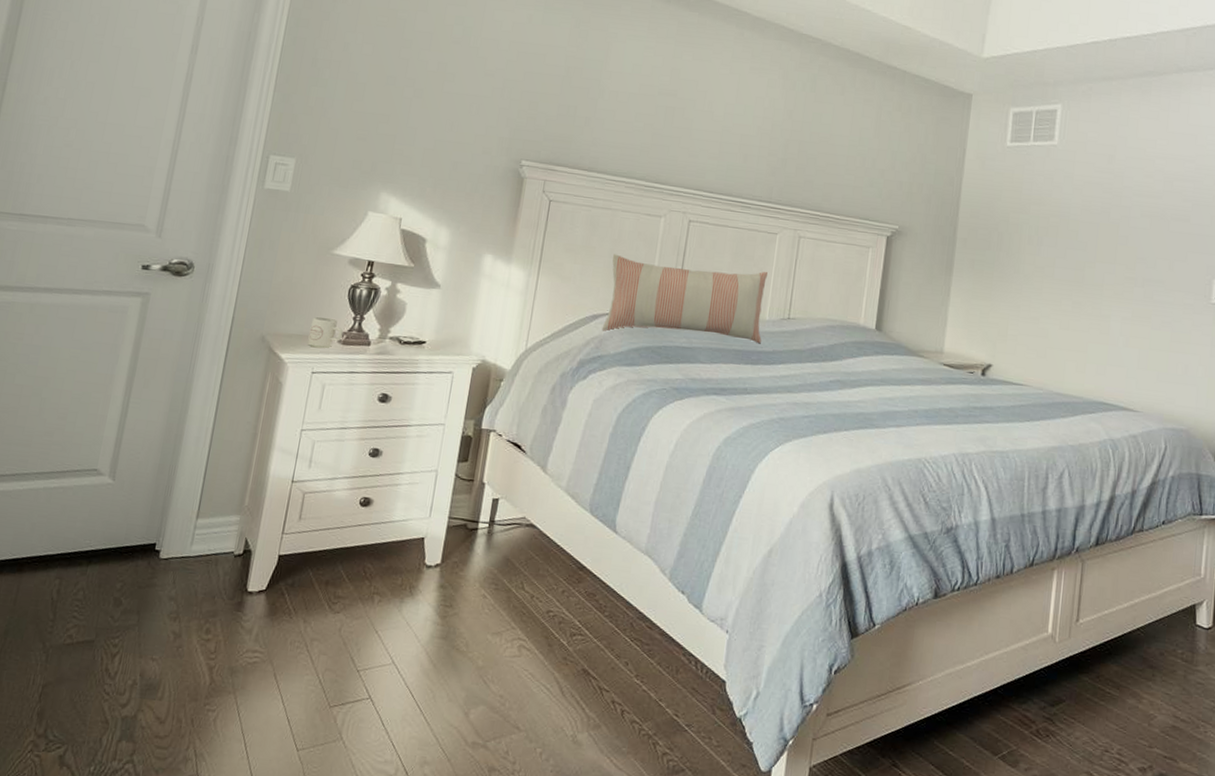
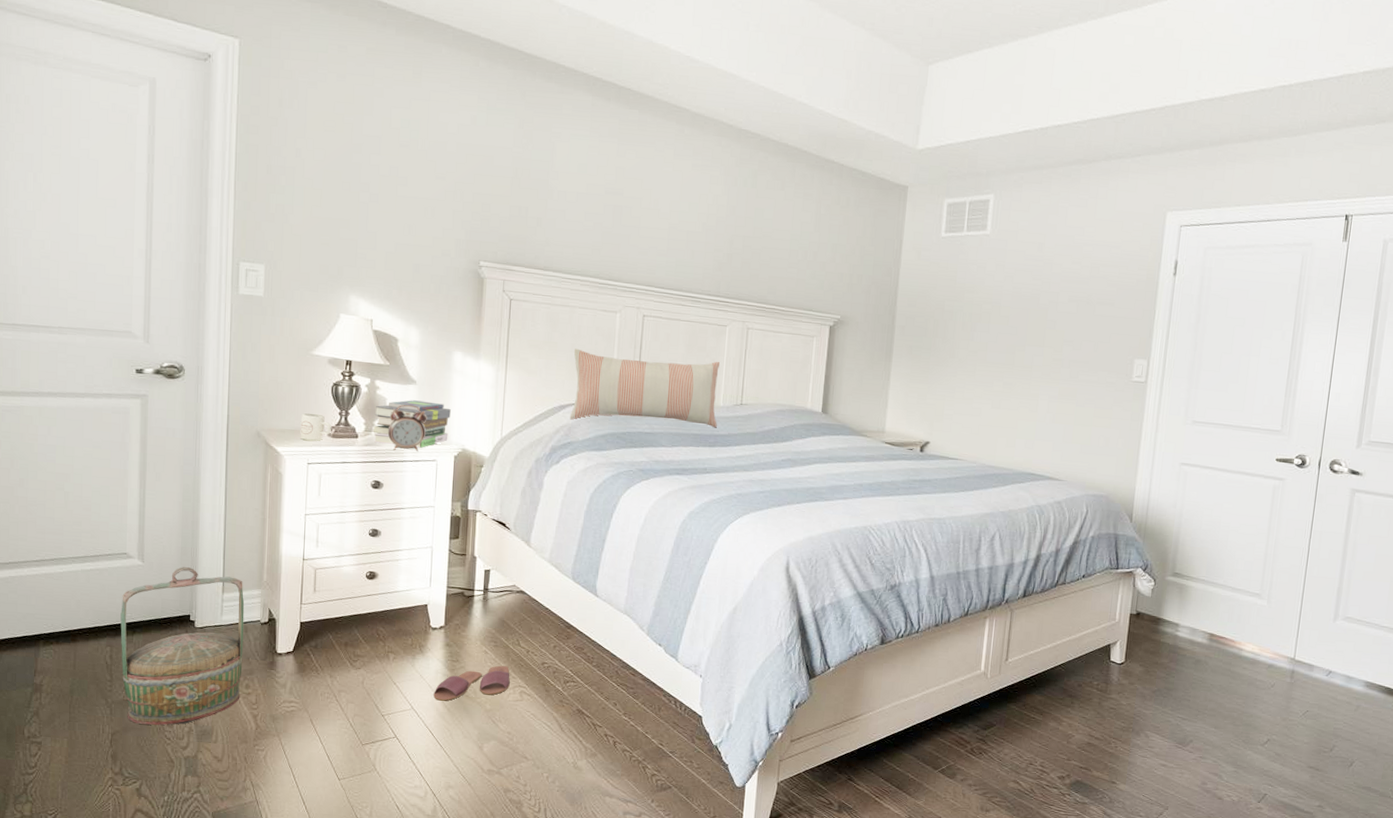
decorative basket: none [64,487,222,677] -> present [120,567,245,725]
books: none [387,305,474,358] -> present [374,400,451,448]
alarm clock: none [403,309,448,362] -> present [387,404,427,451]
slippers: none [419,613,509,655] -> present [433,665,510,701]

